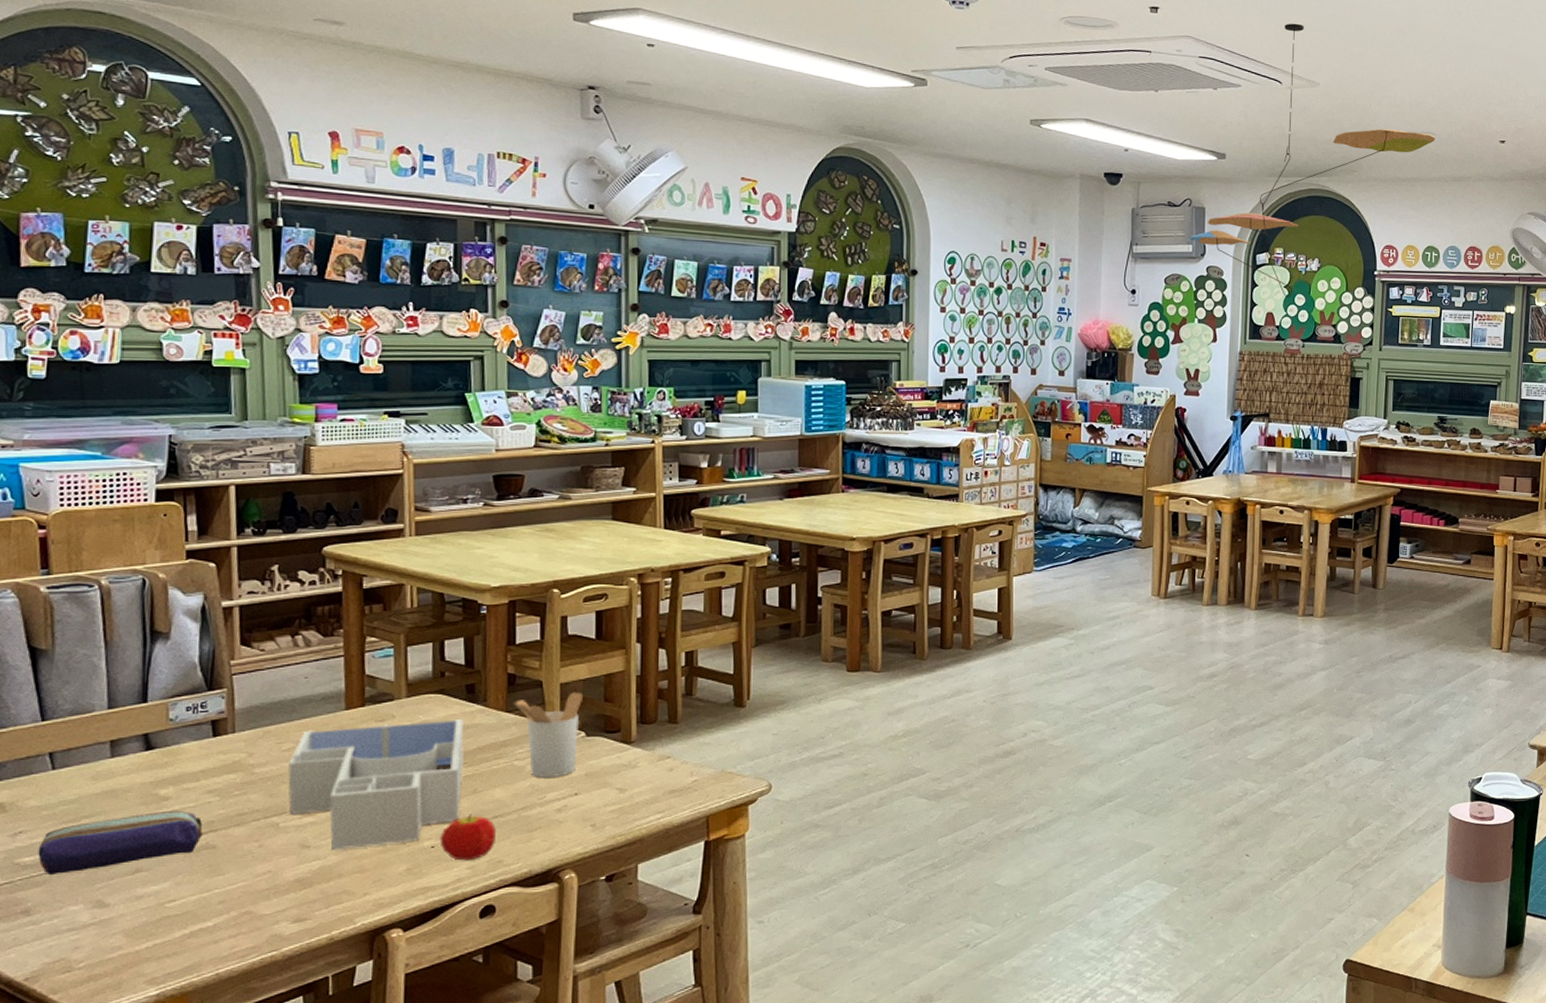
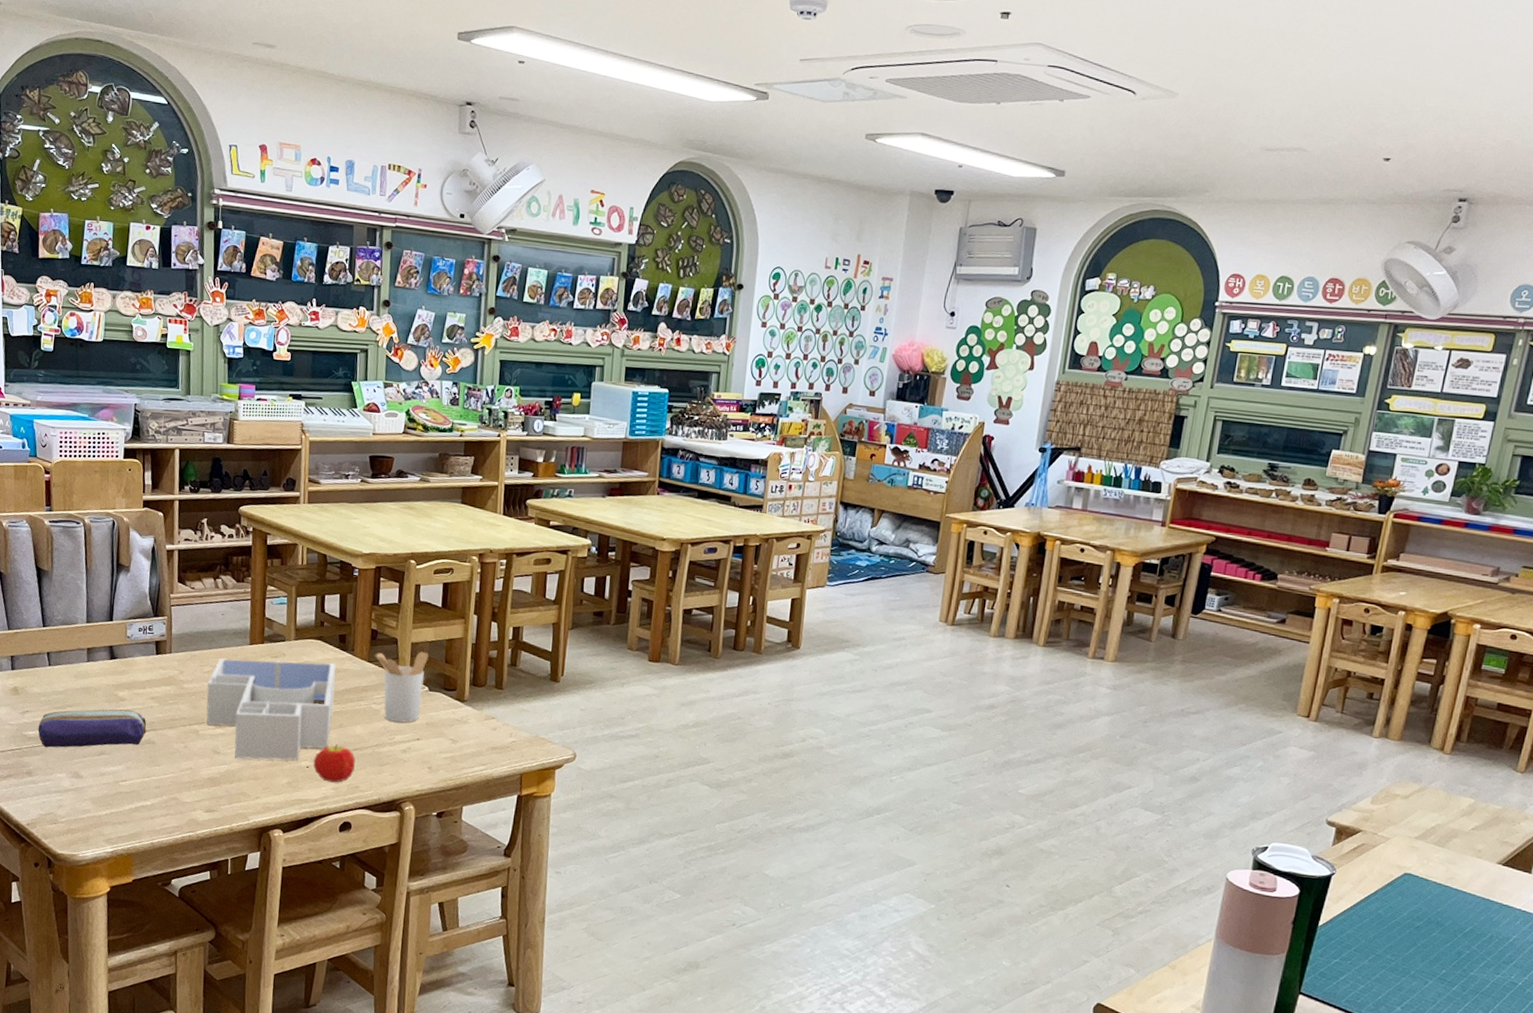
ceiling mobile: present [1190,23,1435,297] -> none [1017,26,1306,326]

